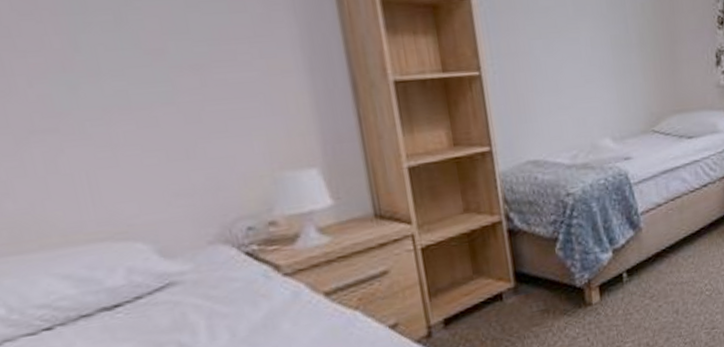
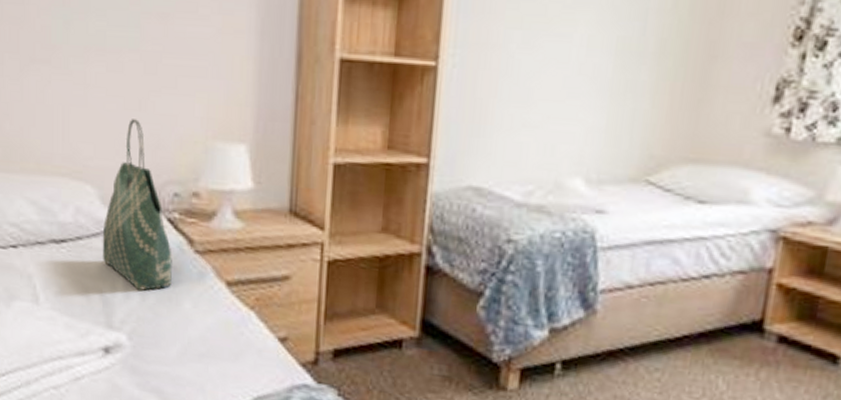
tote bag: none [167,168,264,328] -> present [102,119,172,291]

